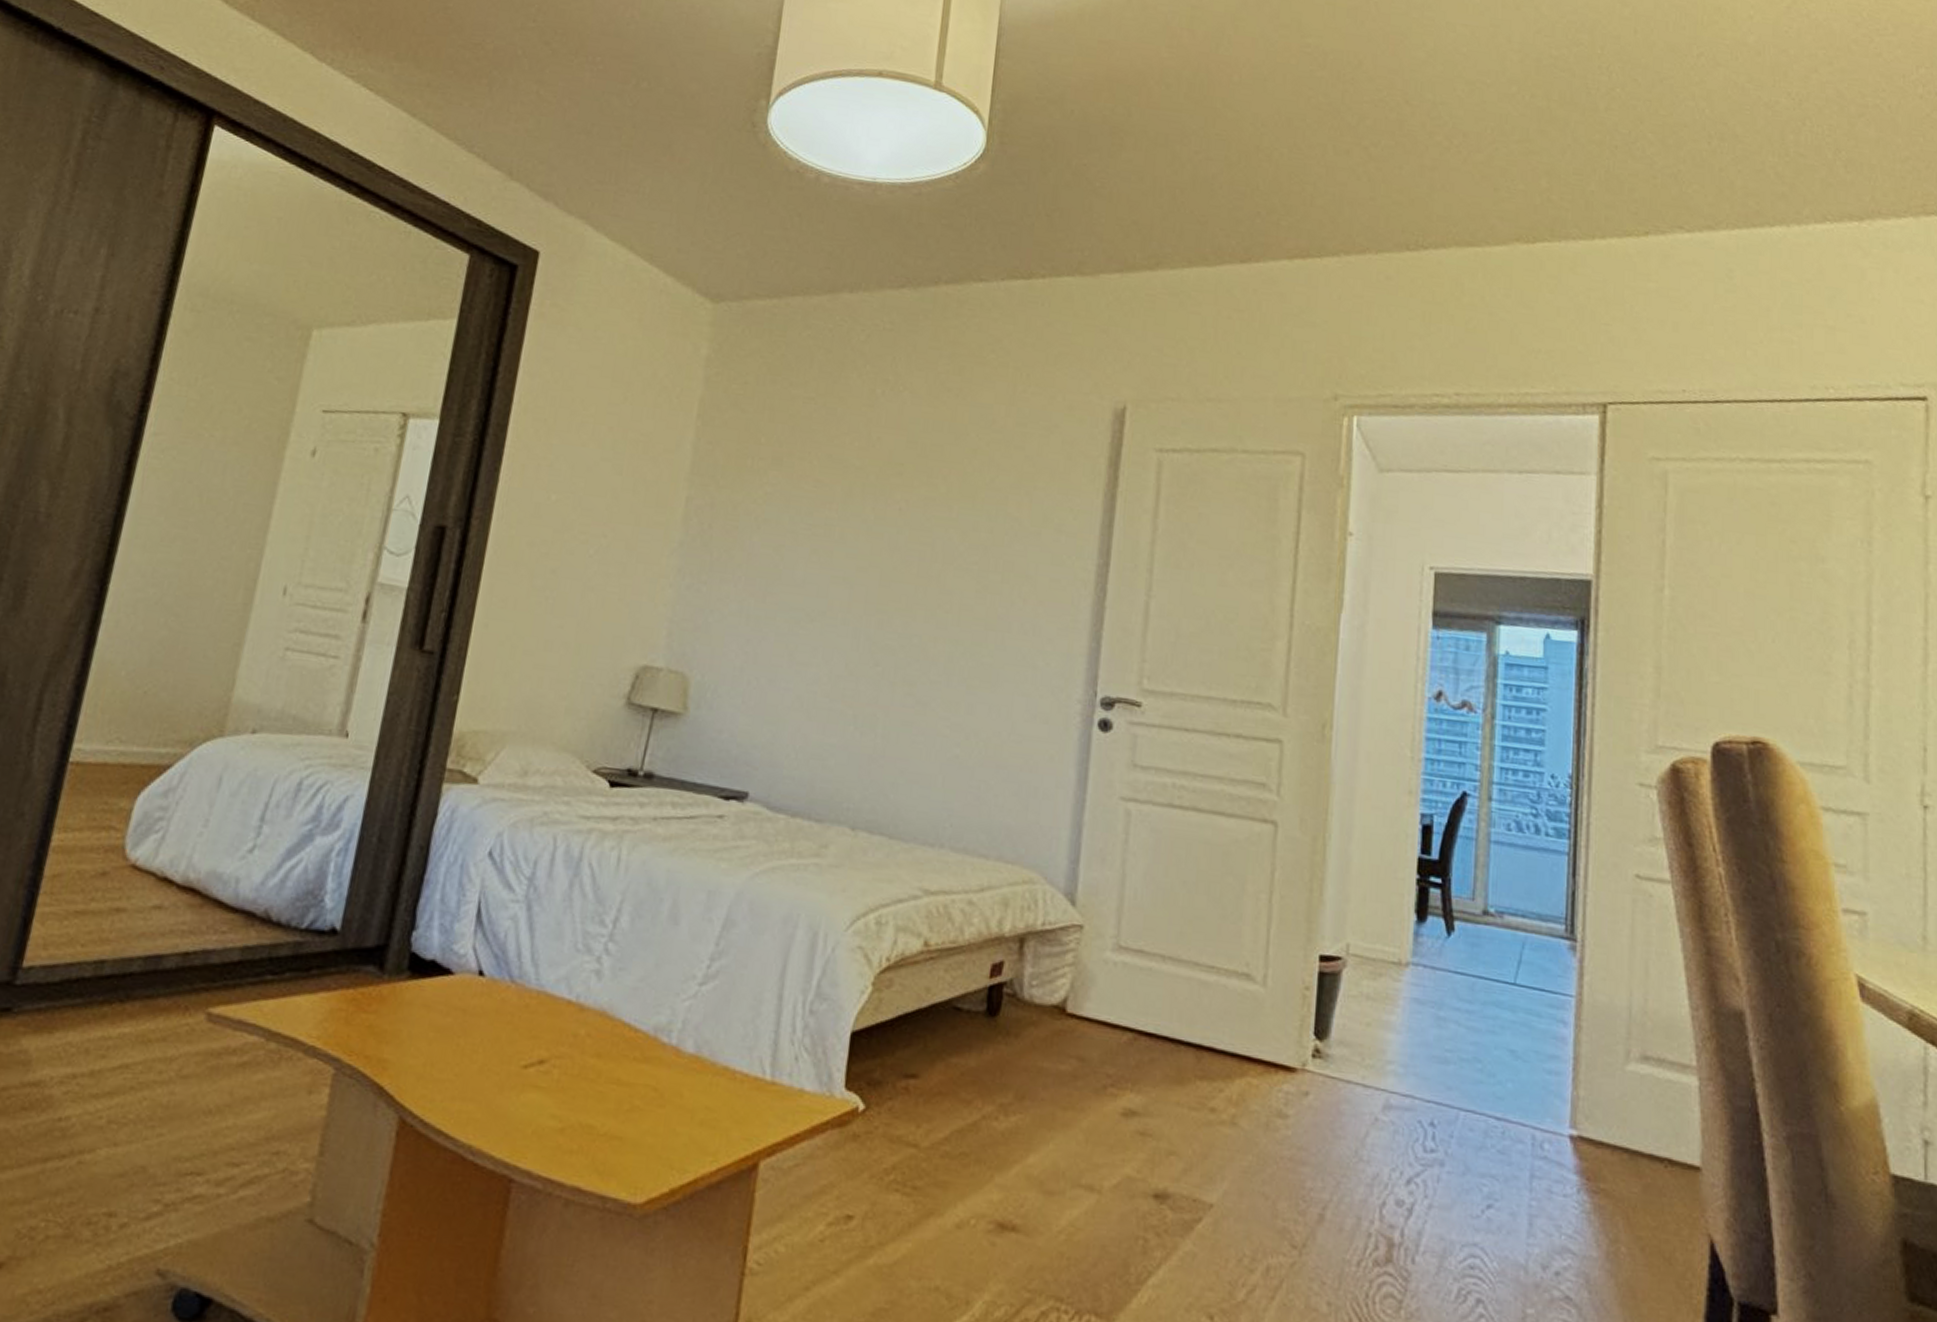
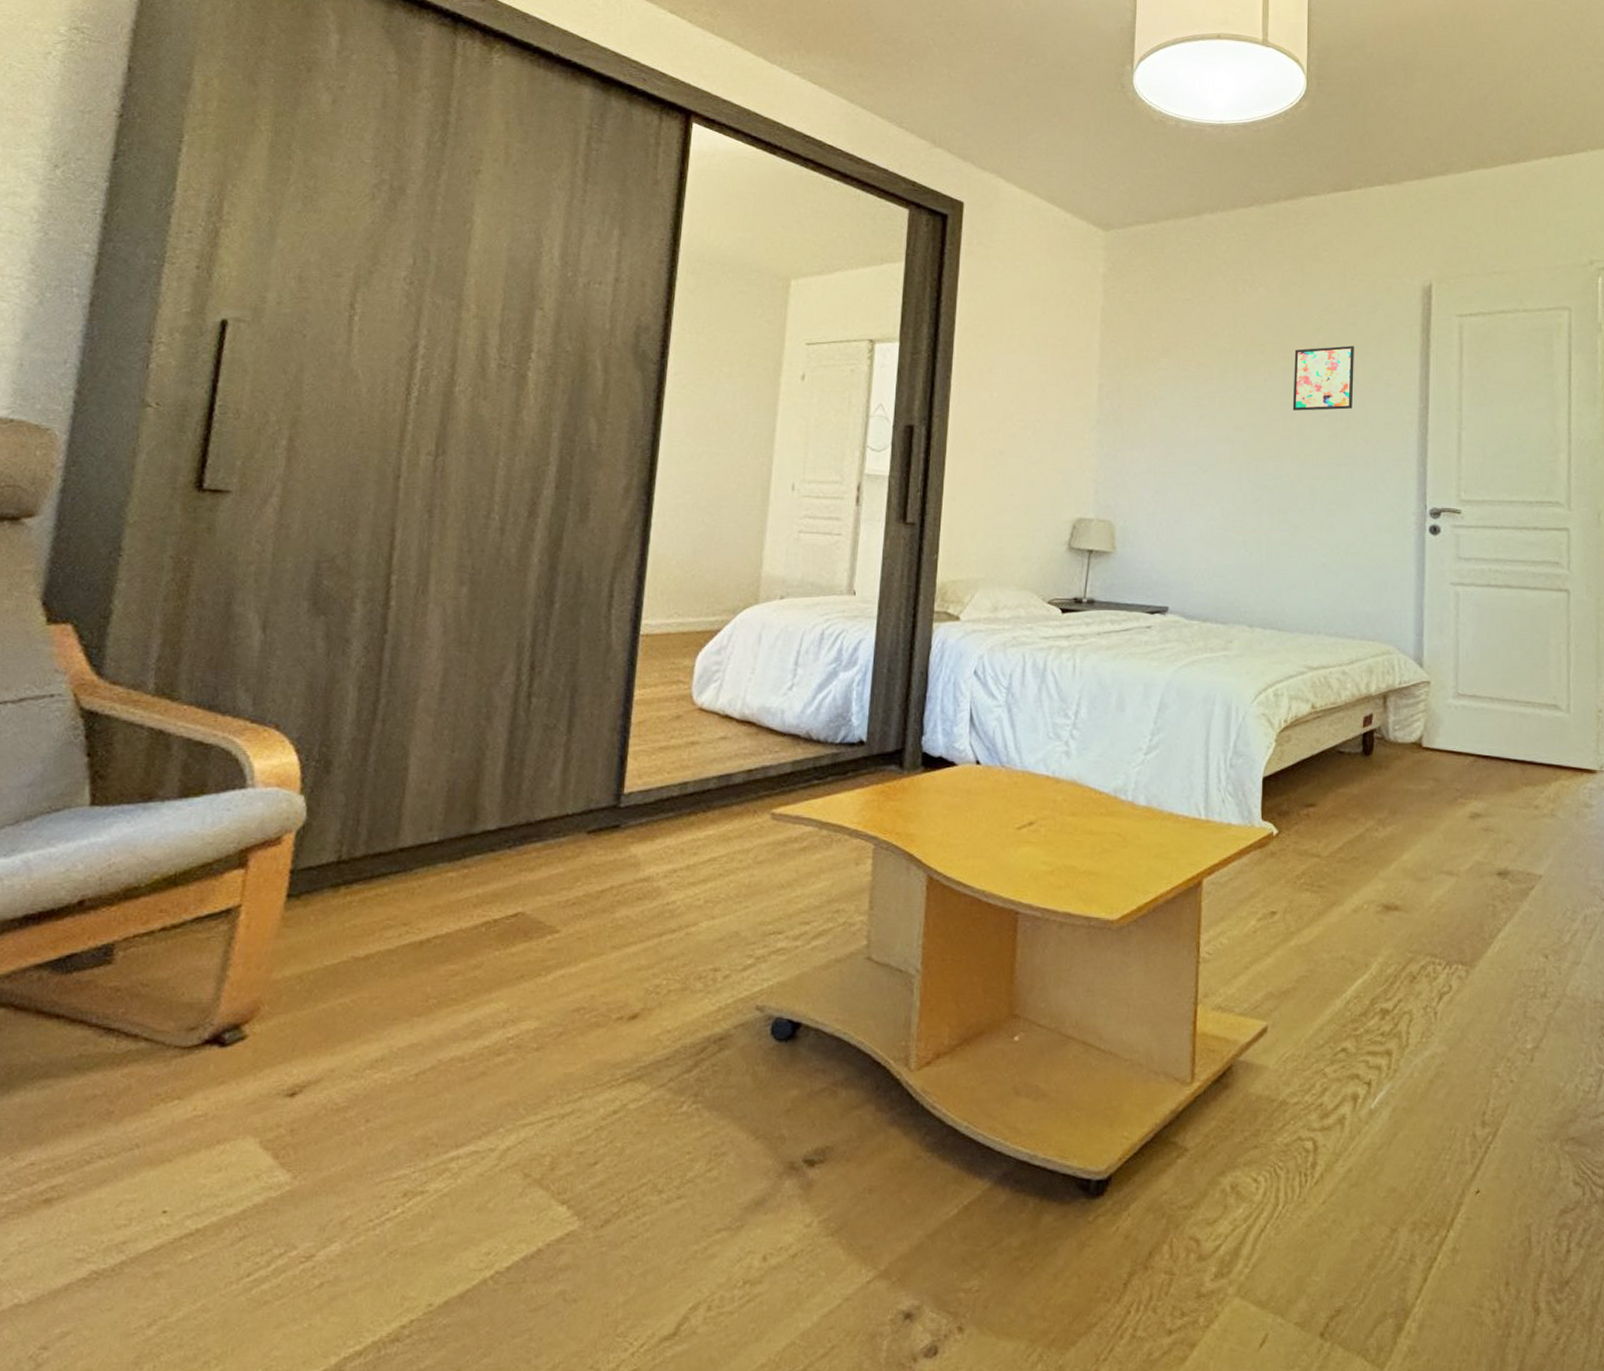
wall art: none [932,474,1020,558] -> present [1292,345,1354,411]

